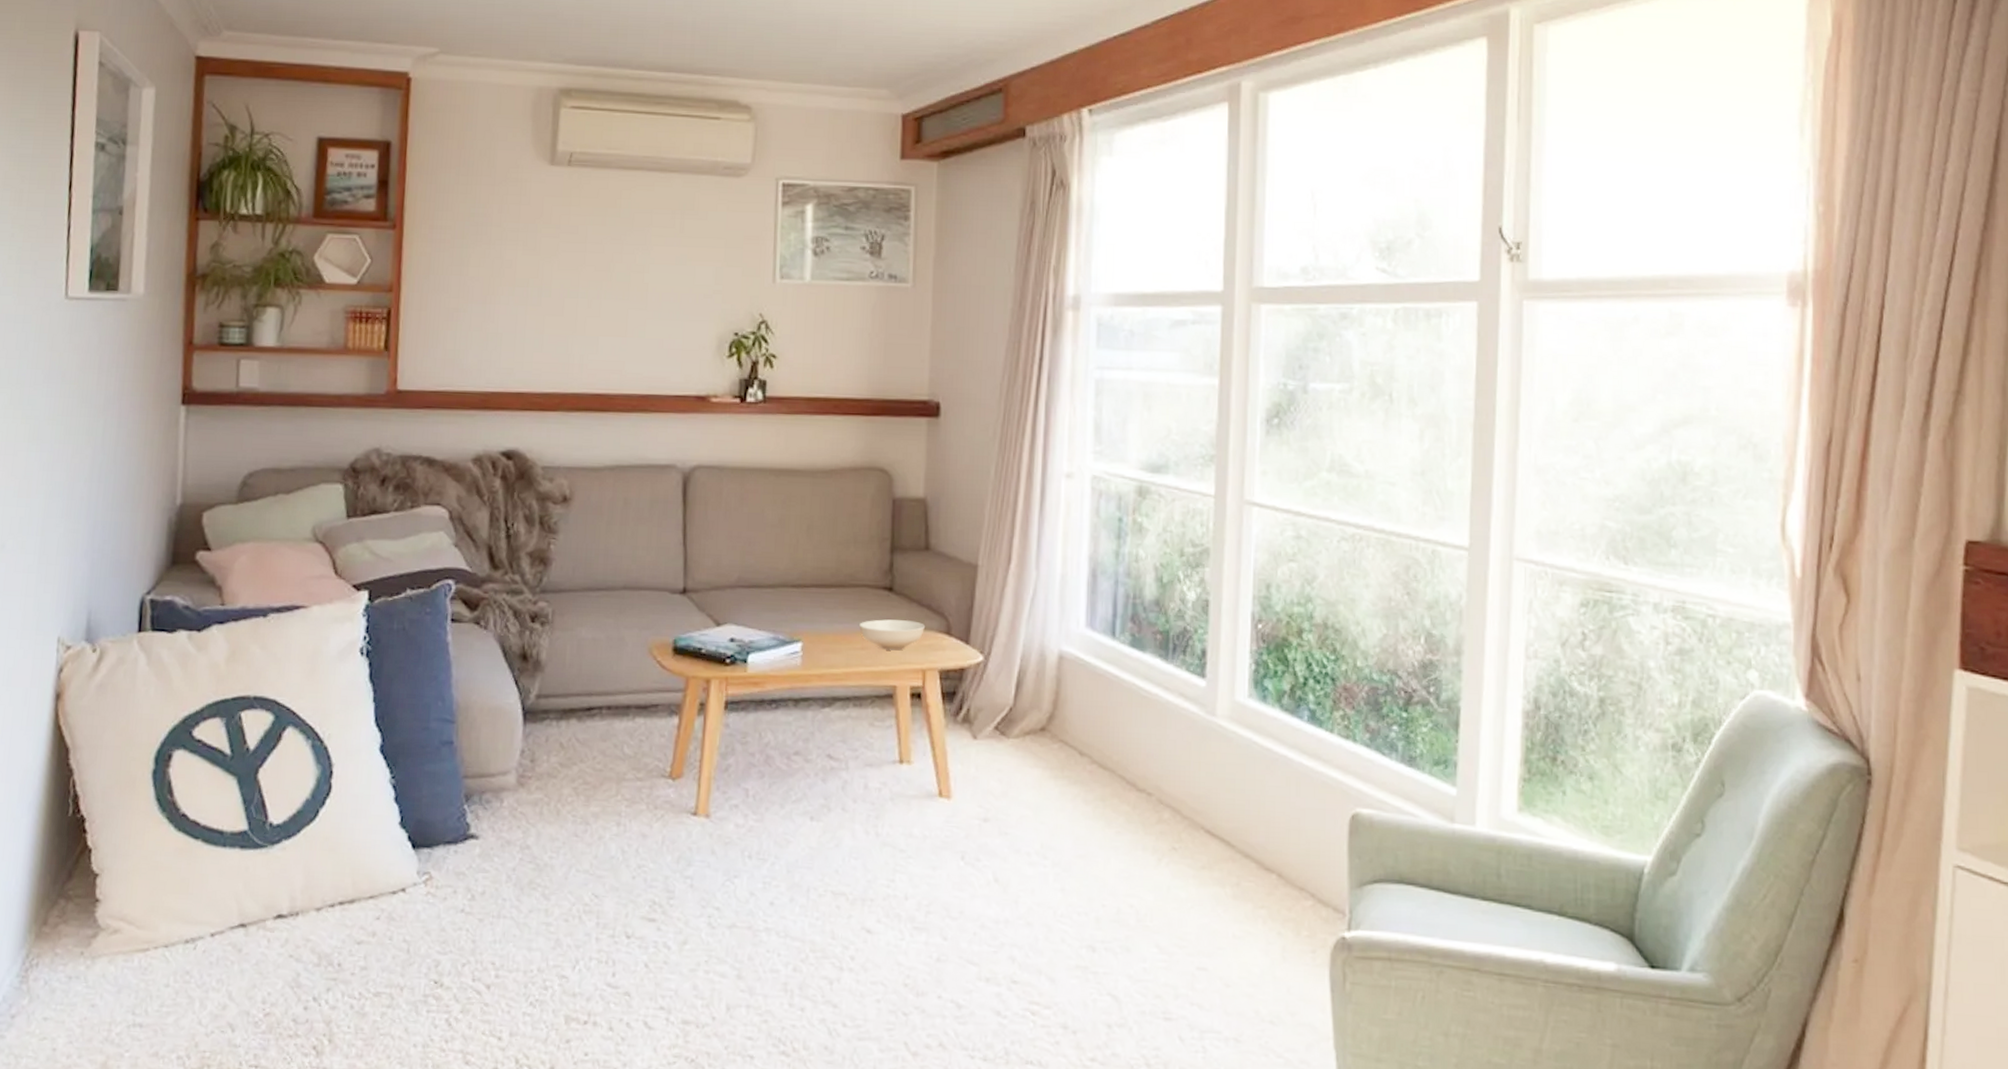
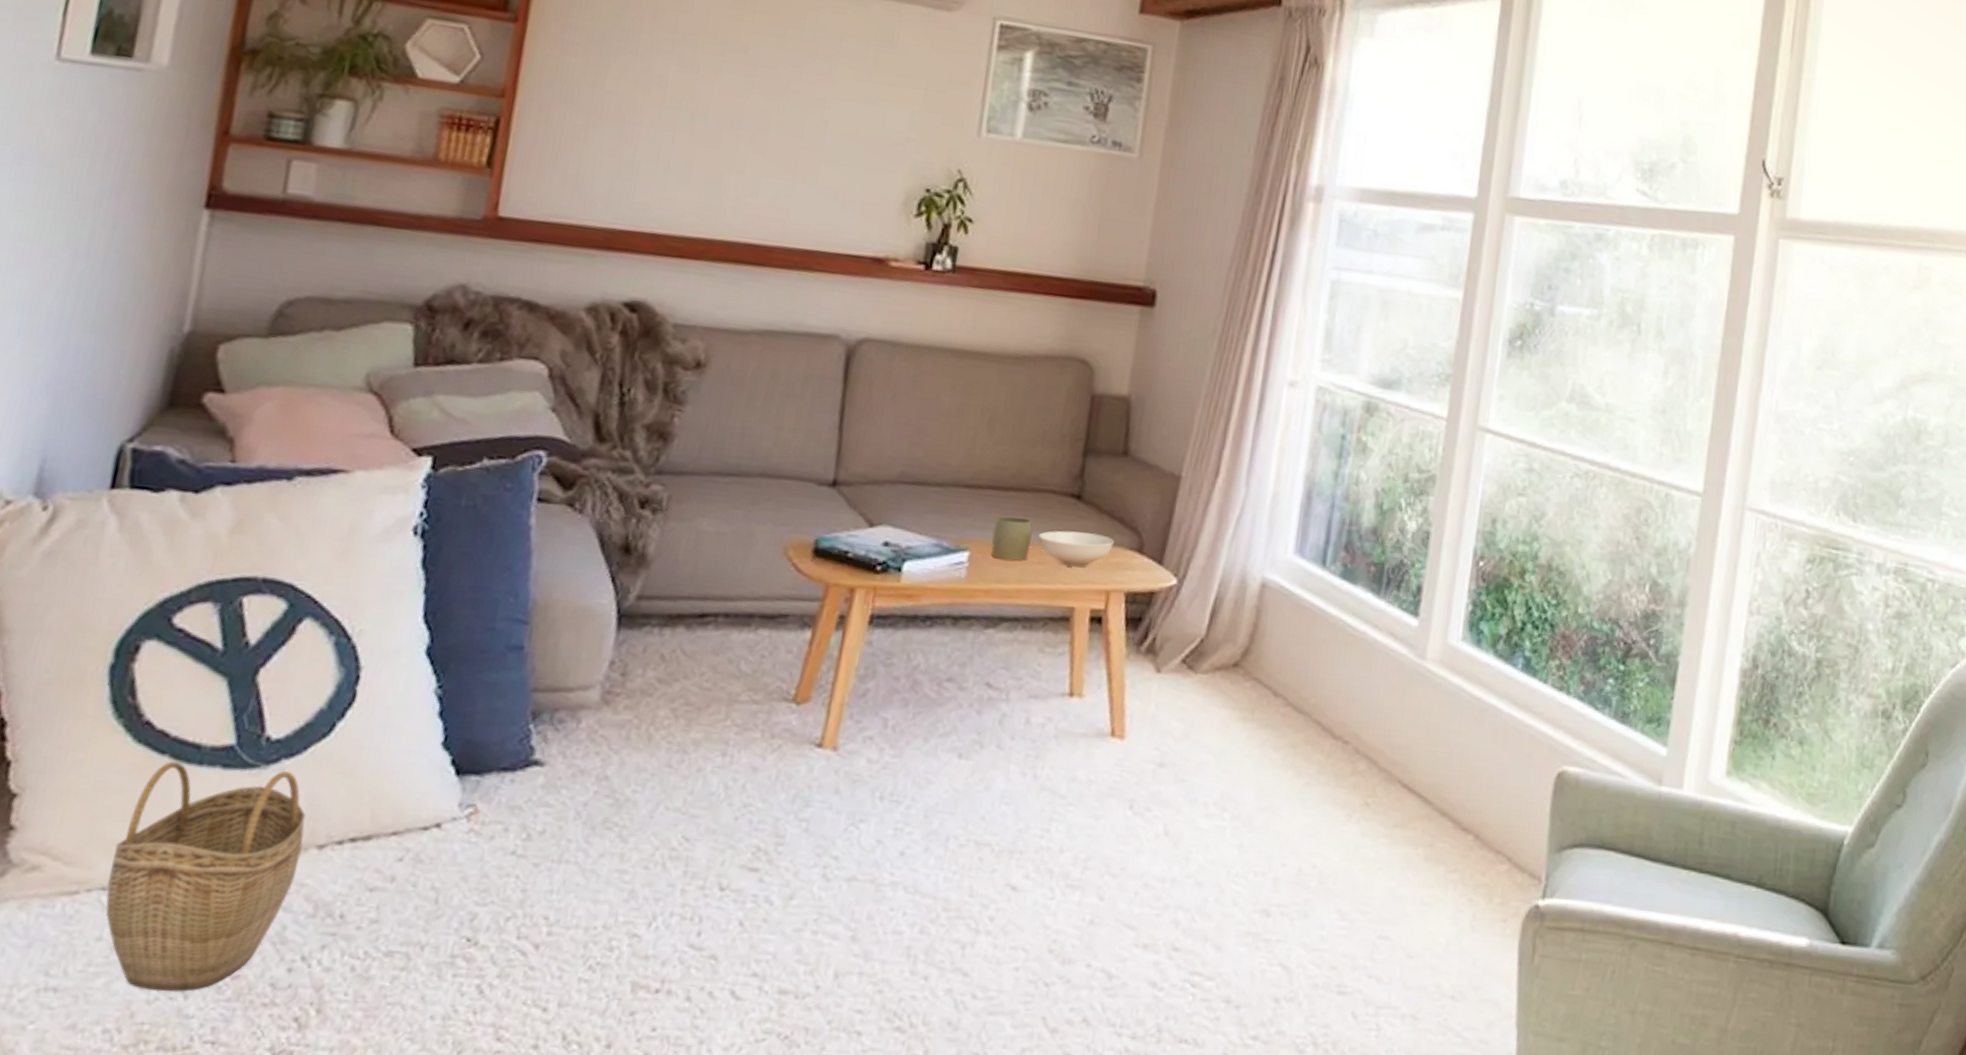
woven basket: none [168,845,305,1026] -> present [105,762,306,991]
mug: none [819,609,854,649] -> present [991,515,1033,562]

